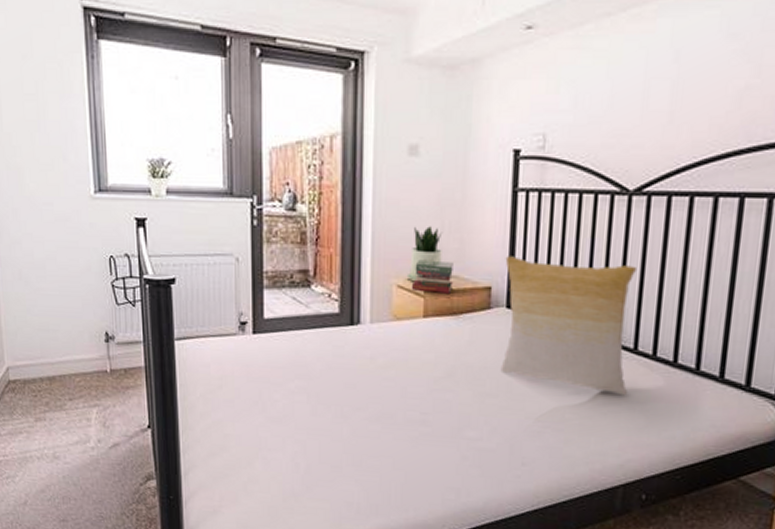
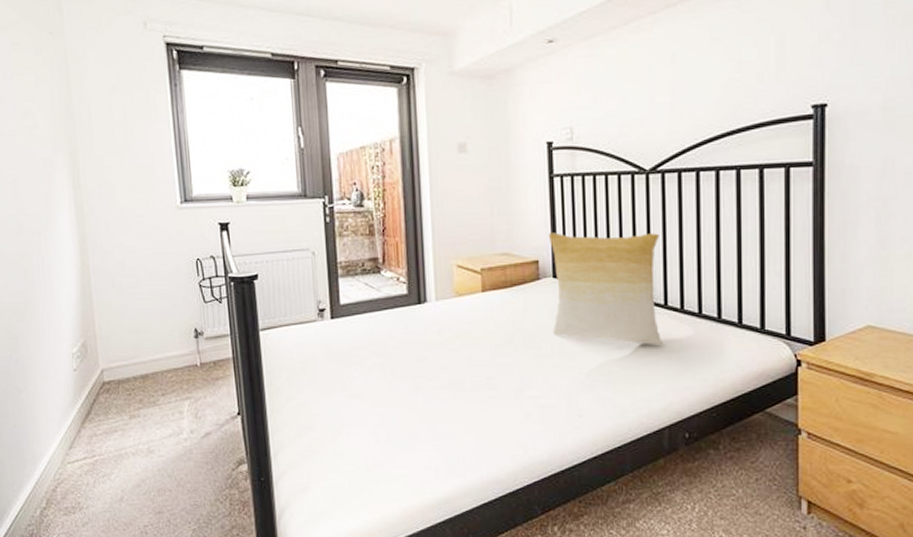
planter: present [406,226,443,282] -> none [464,212,494,262]
books: present [412,259,453,294] -> none [470,241,505,270]

